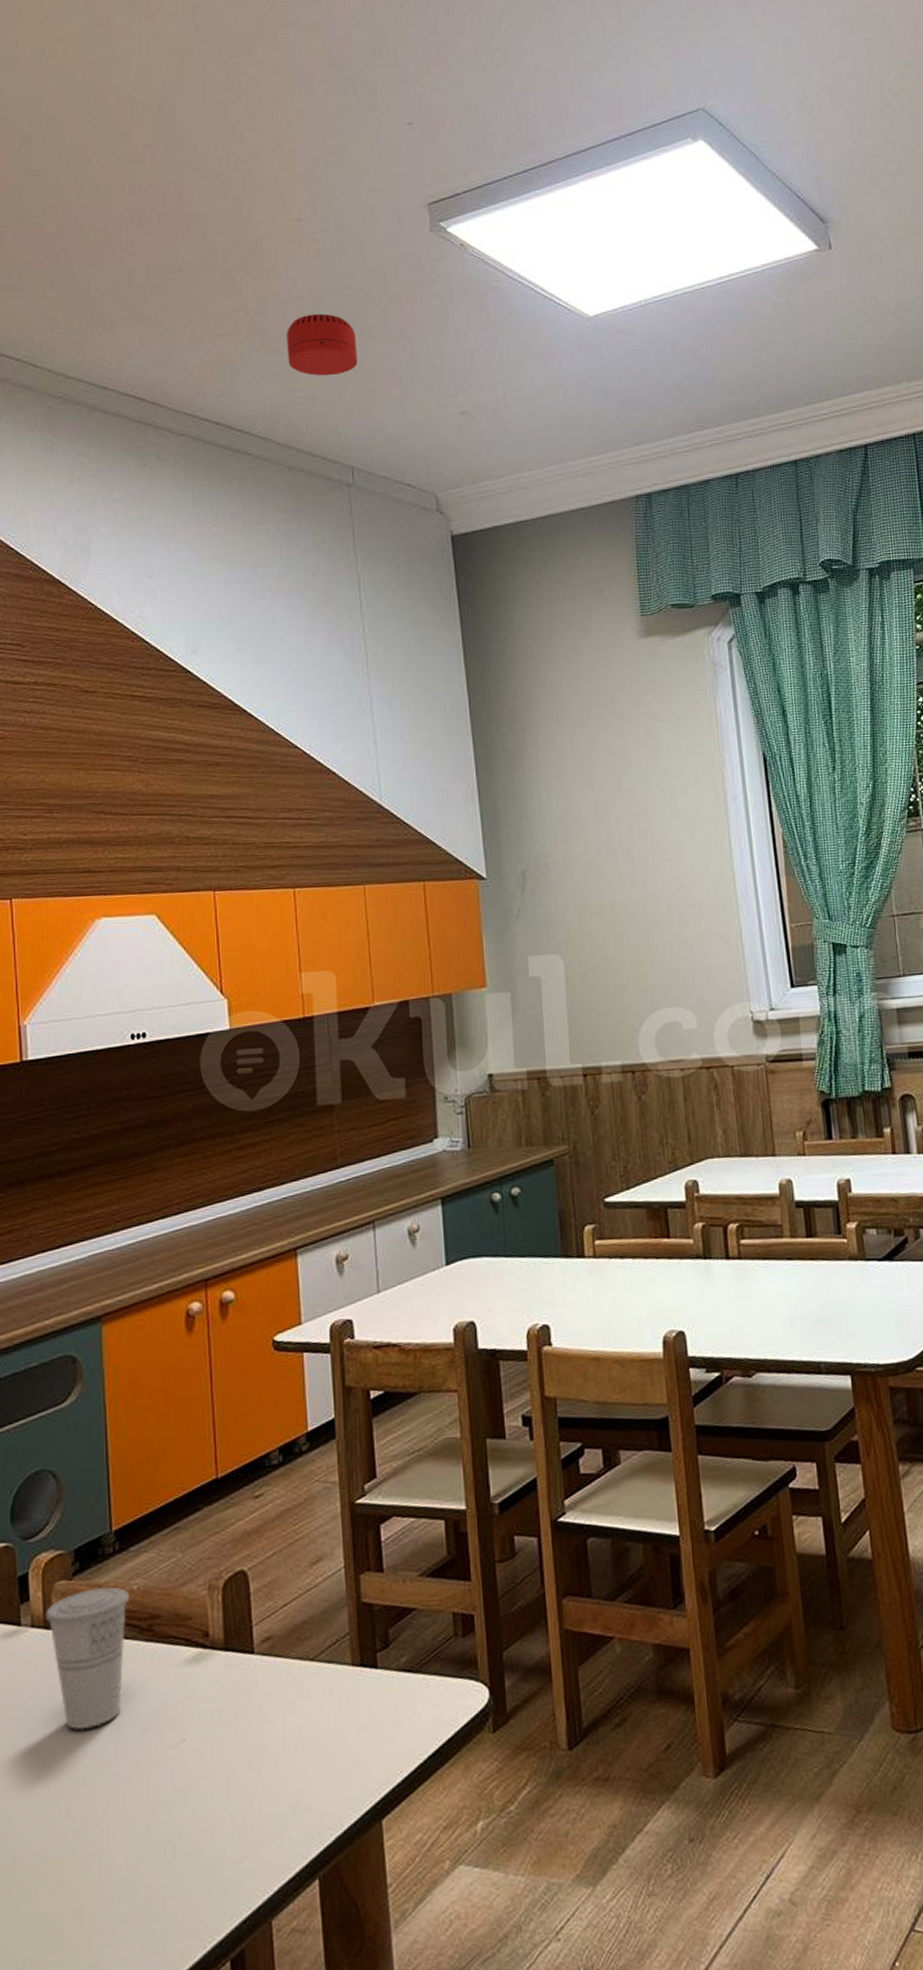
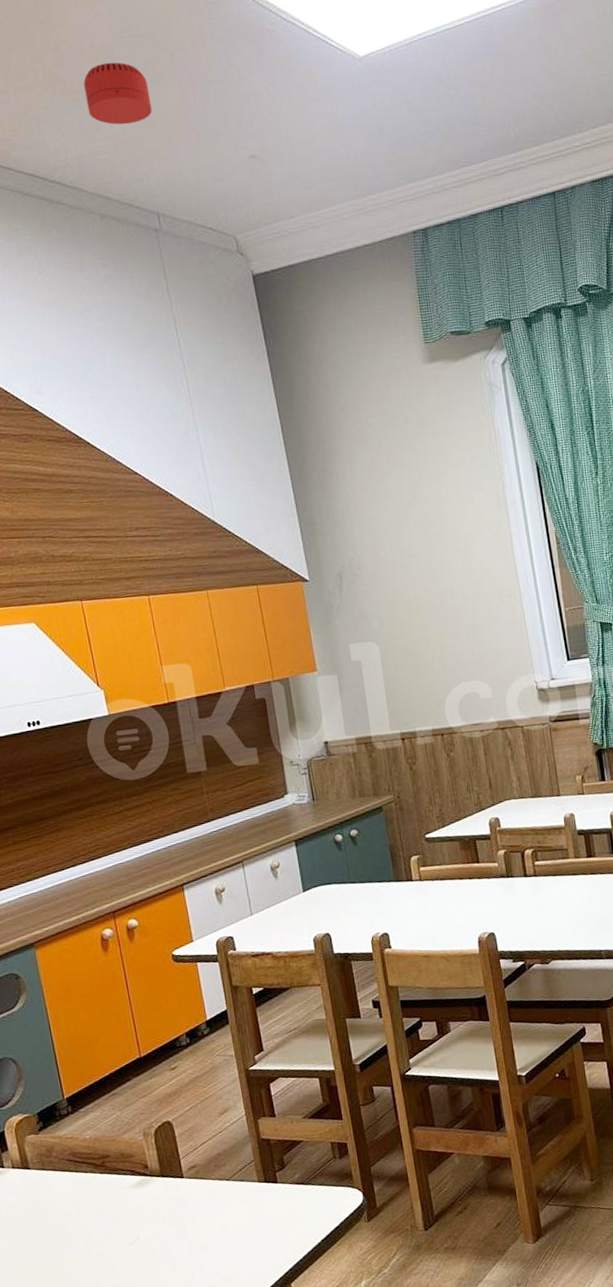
cup: present [45,1587,129,1730] -> none [21,1137,88,1236]

